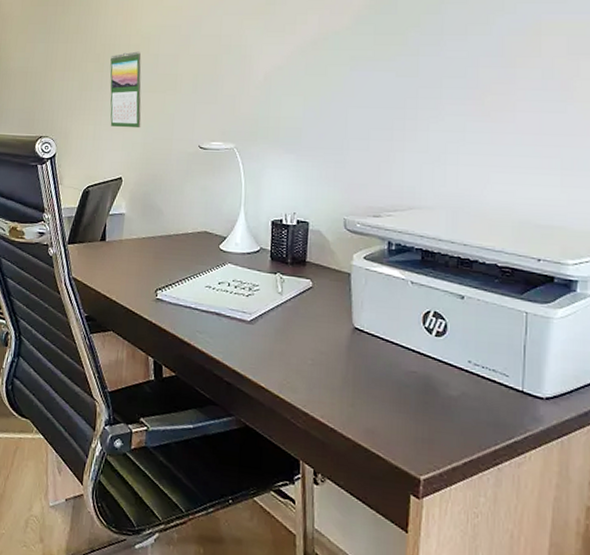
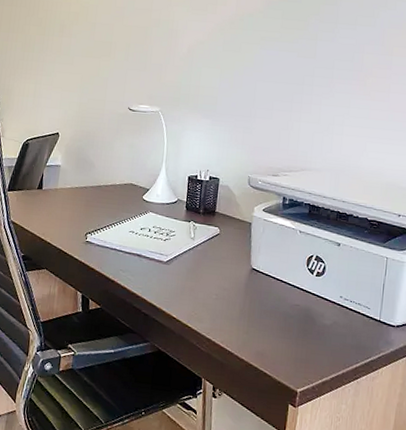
calendar: present [110,51,142,128] -> none [50,18,80,89]

